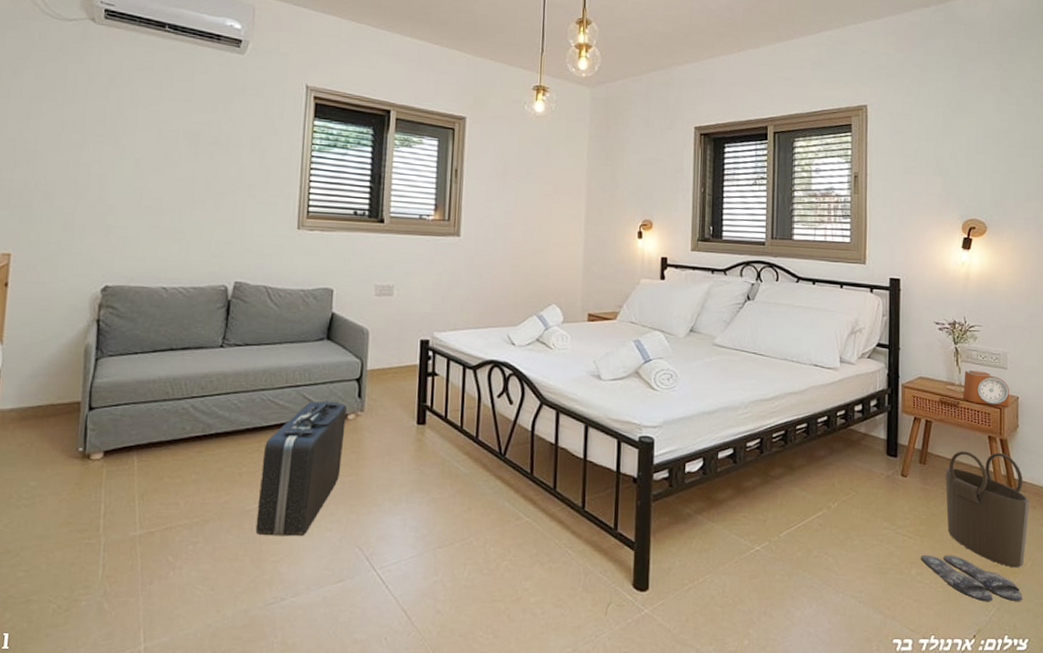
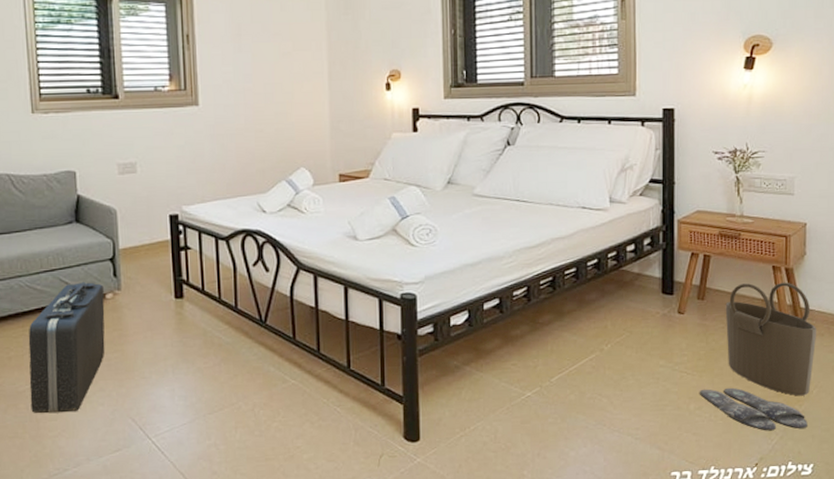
alarm clock: present [962,370,1010,408] -> none [744,199,797,235]

